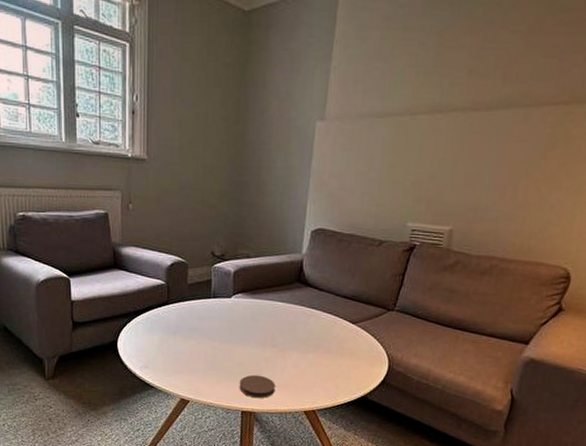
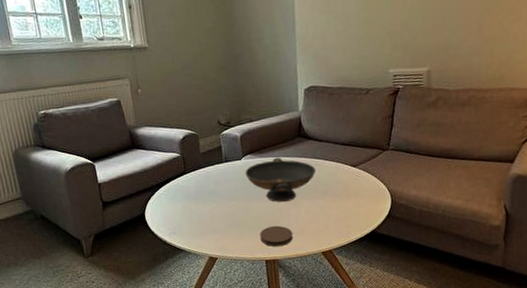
decorative bowl: none [233,301,312,350] -> present [245,157,317,202]

